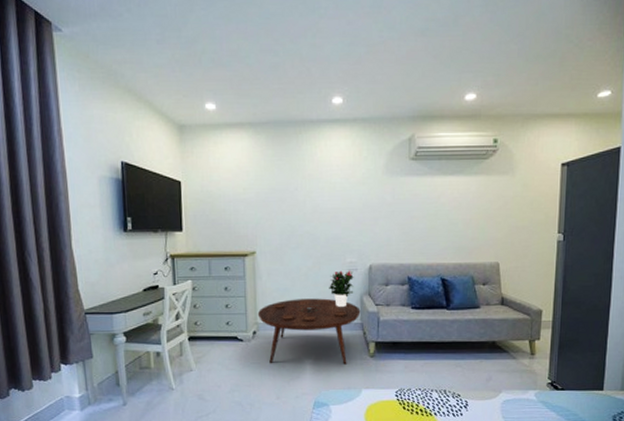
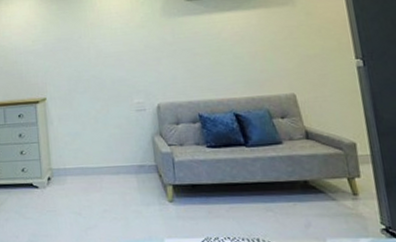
coffee table: present [257,298,361,365] -> none [51,140,154,212]
potted flower: present [329,270,354,307] -> none [119,111,145,149]

